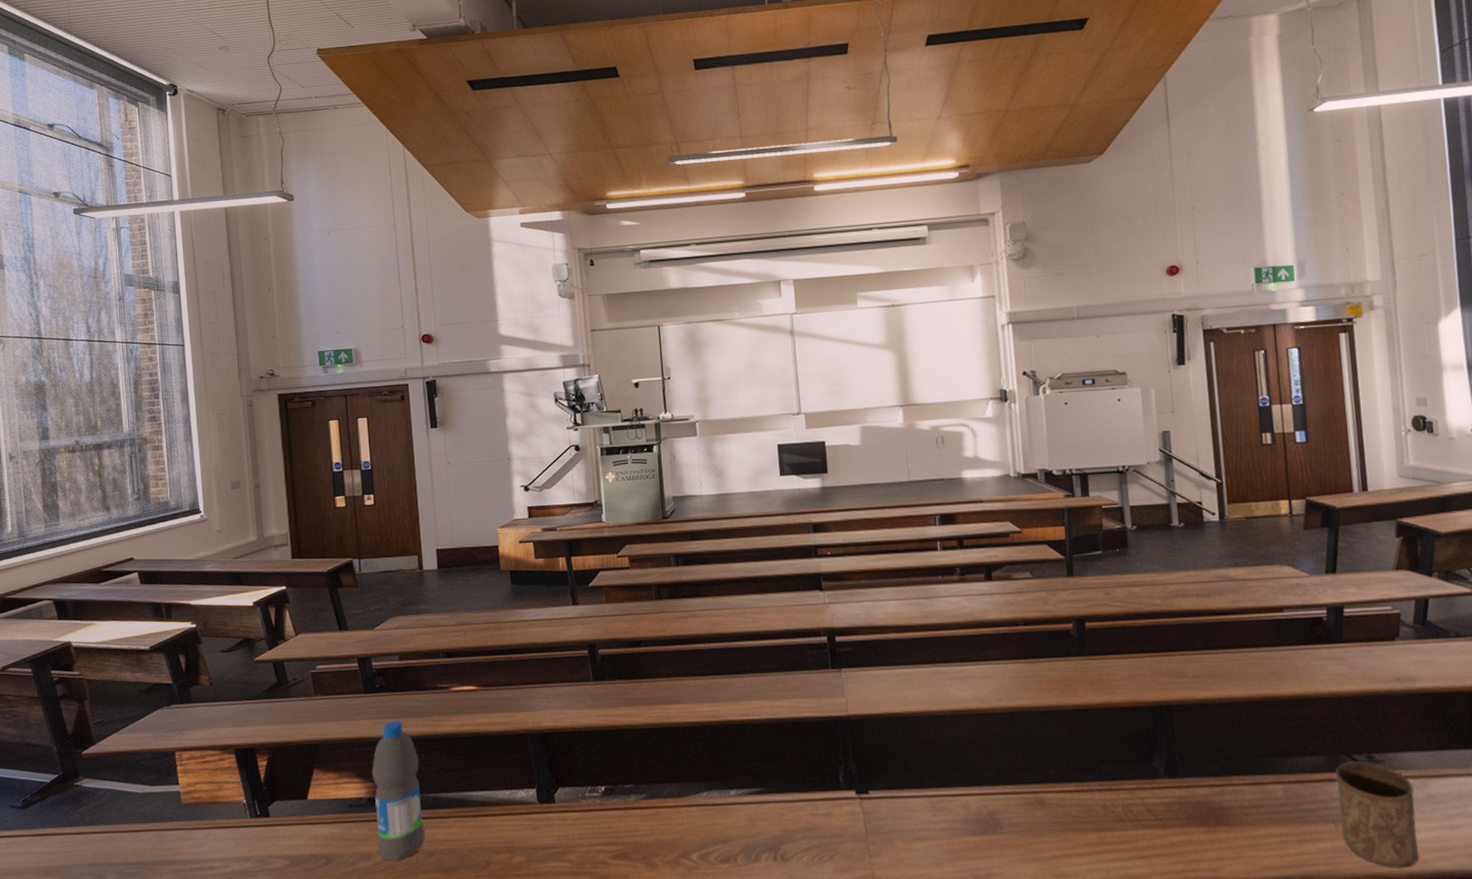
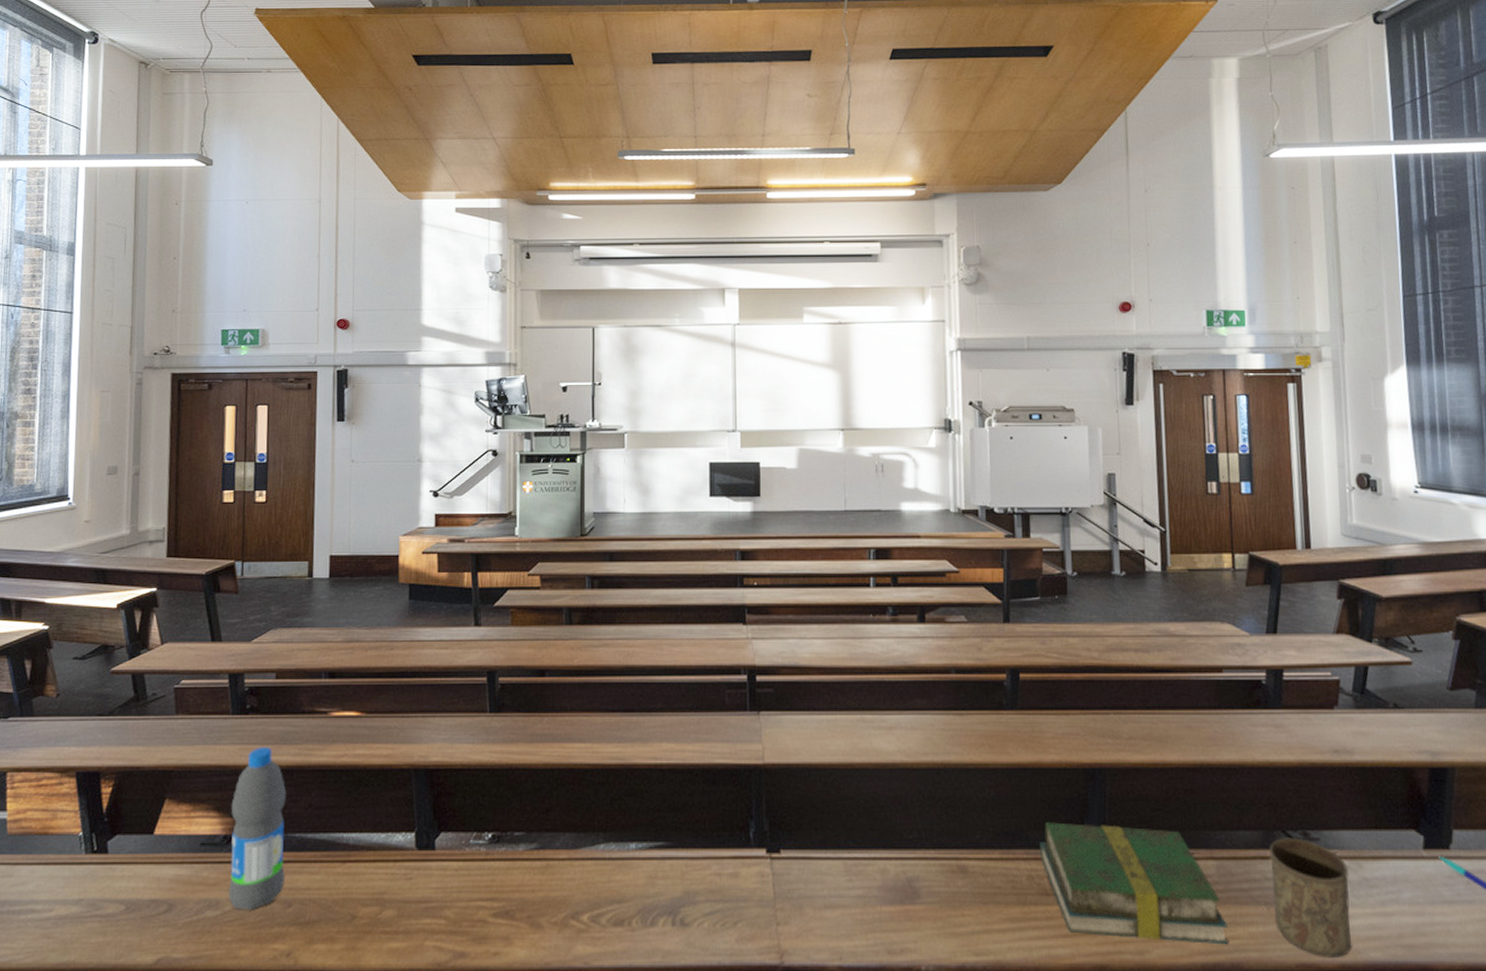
book: none [1112,756,1298,861] -> present [1039,822,1229,945]

